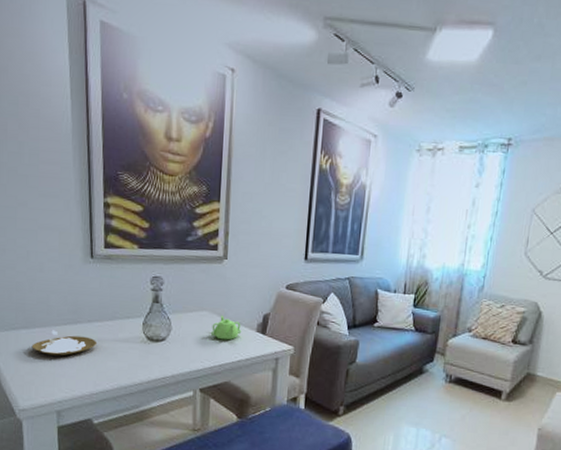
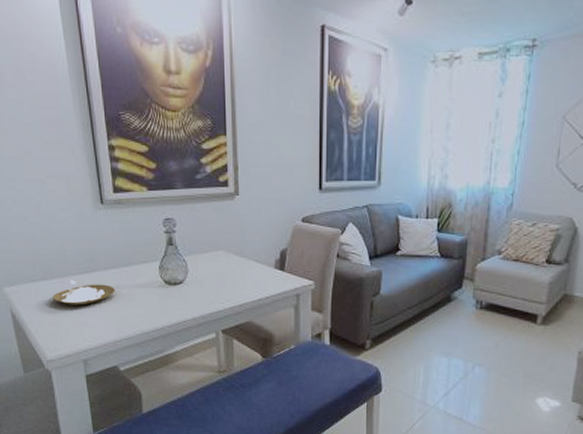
teapot: present [210,315,242,341] -> none [228,254,260,279]

